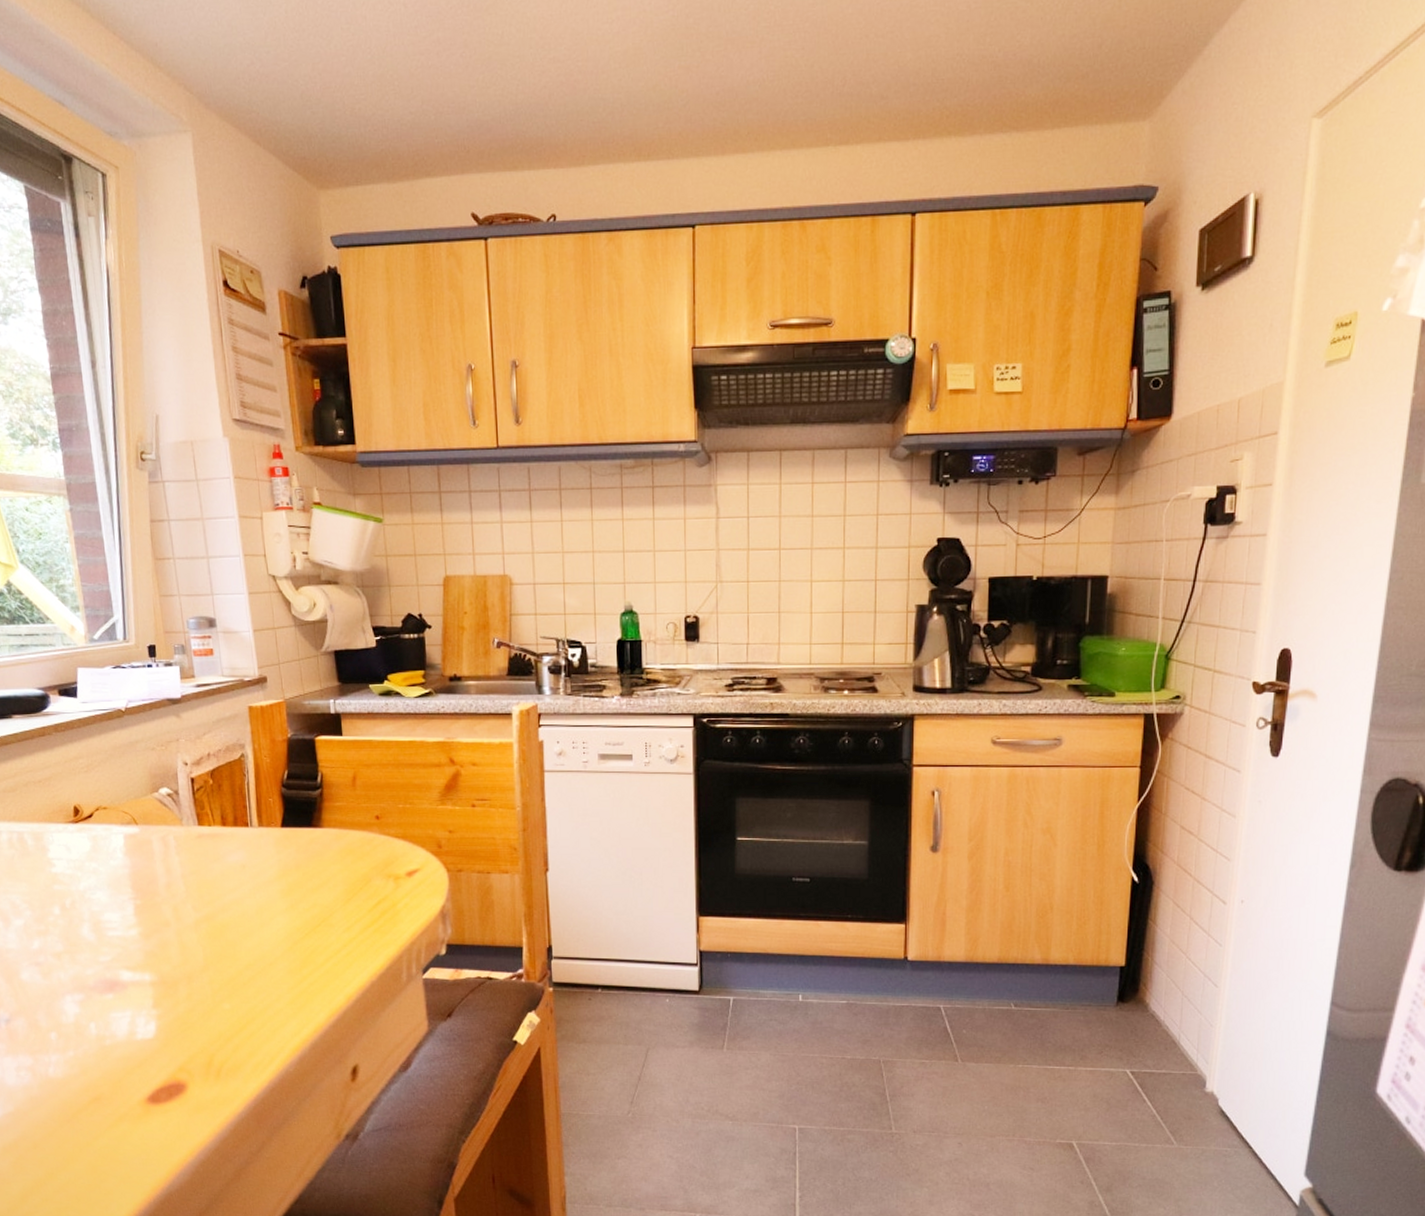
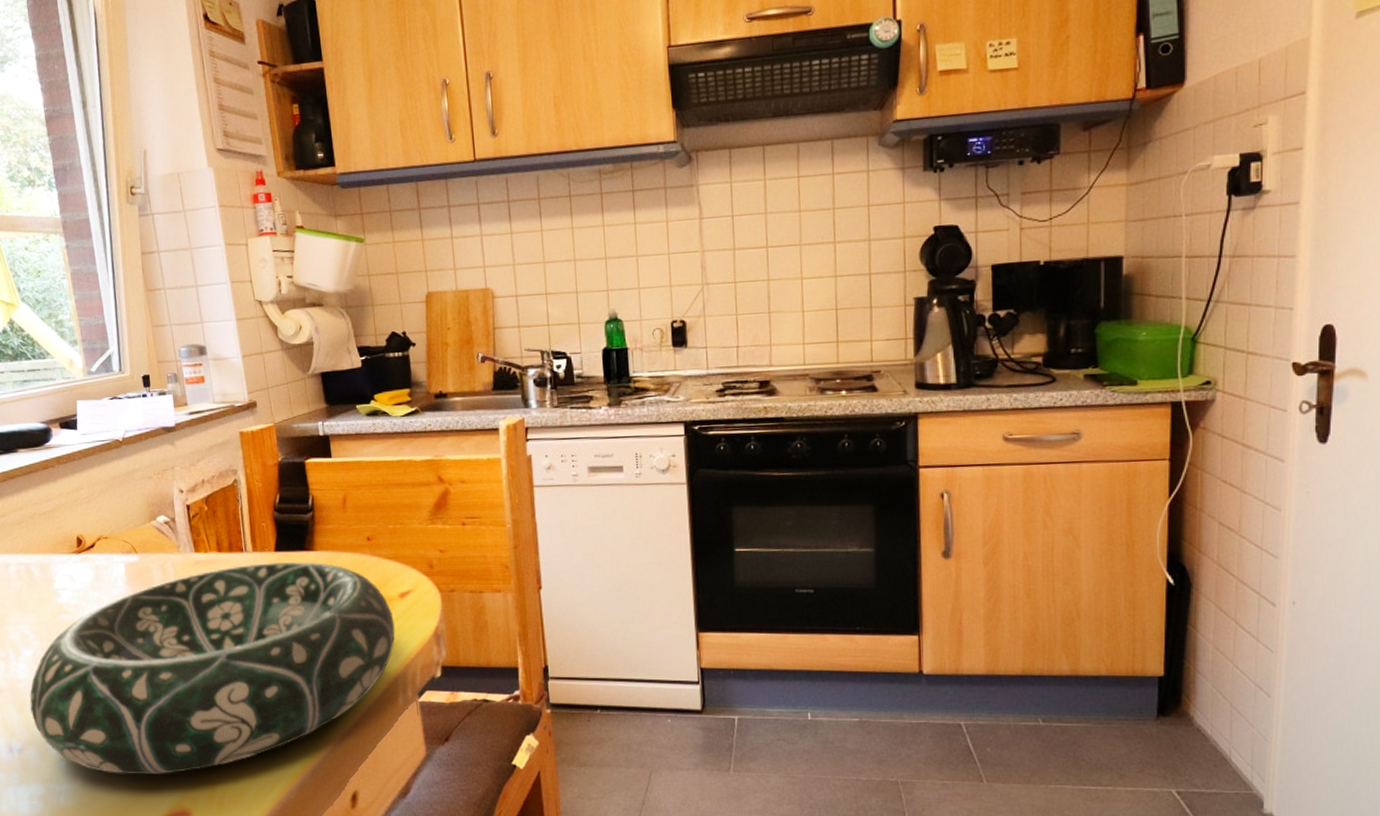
decorative bowl: none [19,837,401,1047] -> present [29,561,395,775]

